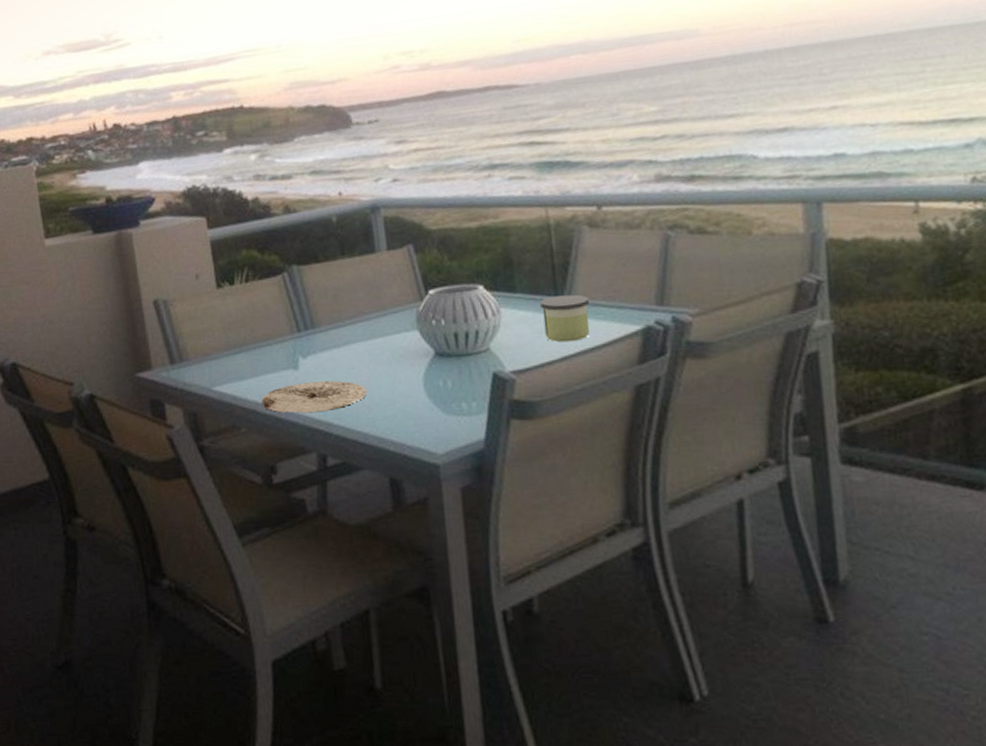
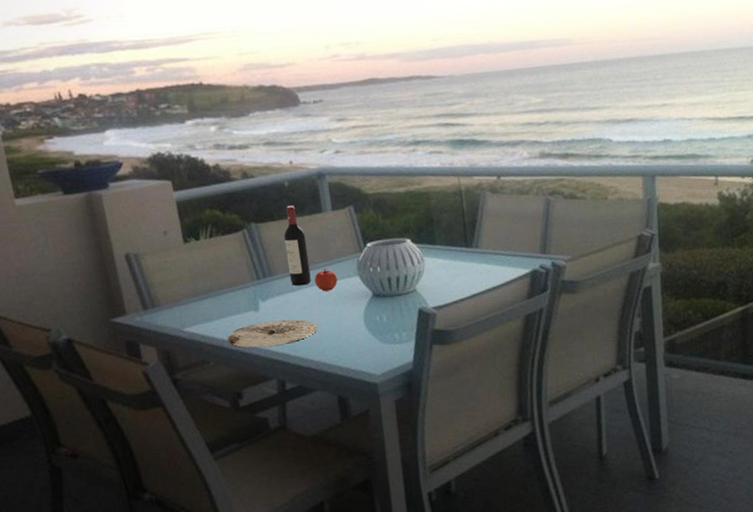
wine bottle: none [329,244,361,341] -> present [284,205,311,286]
apple: none [364,319,392,348] -> present [314,268,338,292]
candle: present [540,294,590,343] -> none [454,246,492,284]

